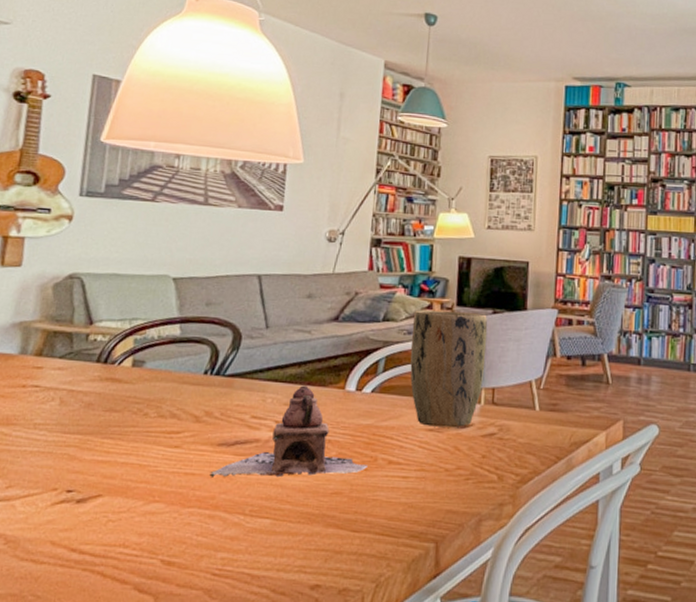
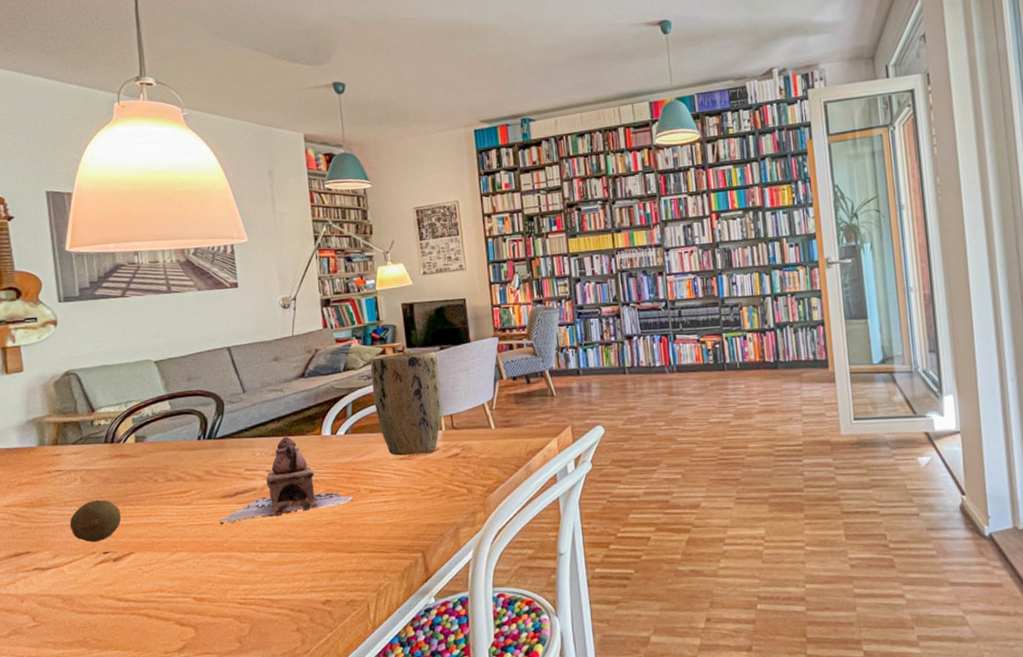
fruit: none [34,426,98,477] -> present [69,499,122,543]

